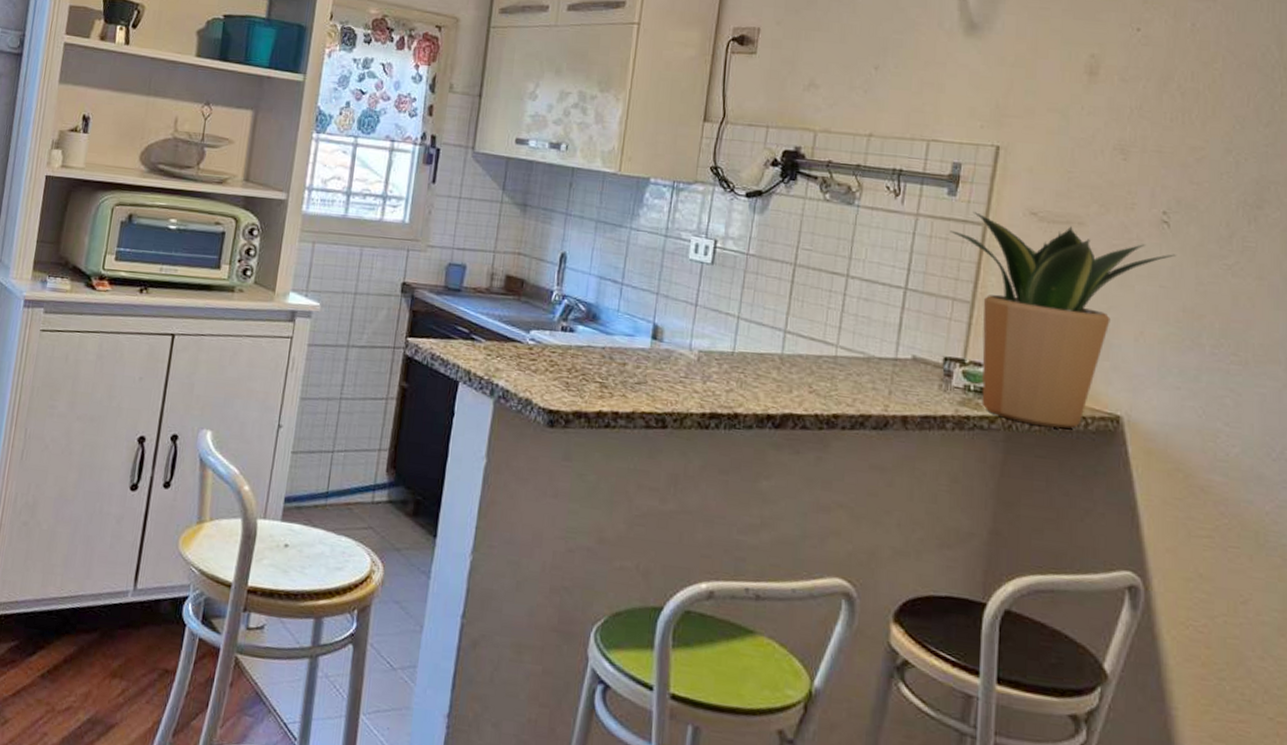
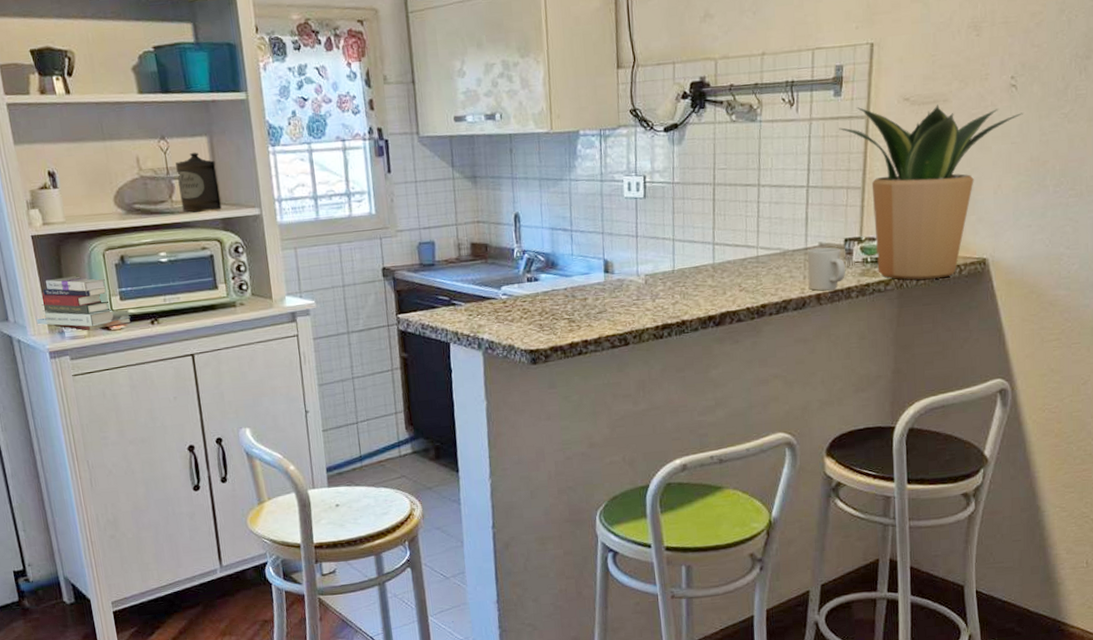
books: none [21,224,121,287] -> present [35,276,131,331]
canister: none [206,123,254,187] -> present [176,152,222,212]
mug: none [894,360,943,415] -> present [807,247,846,291]

